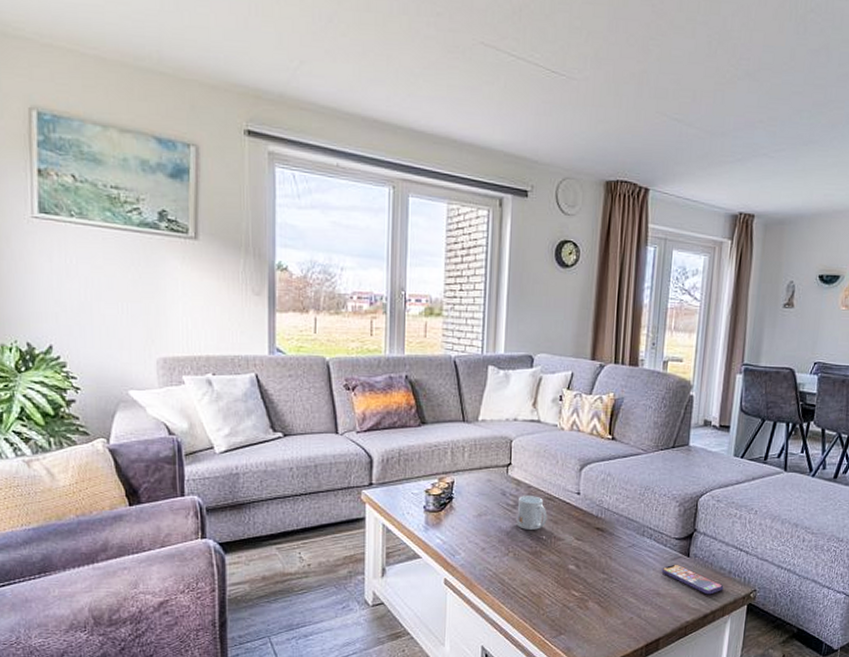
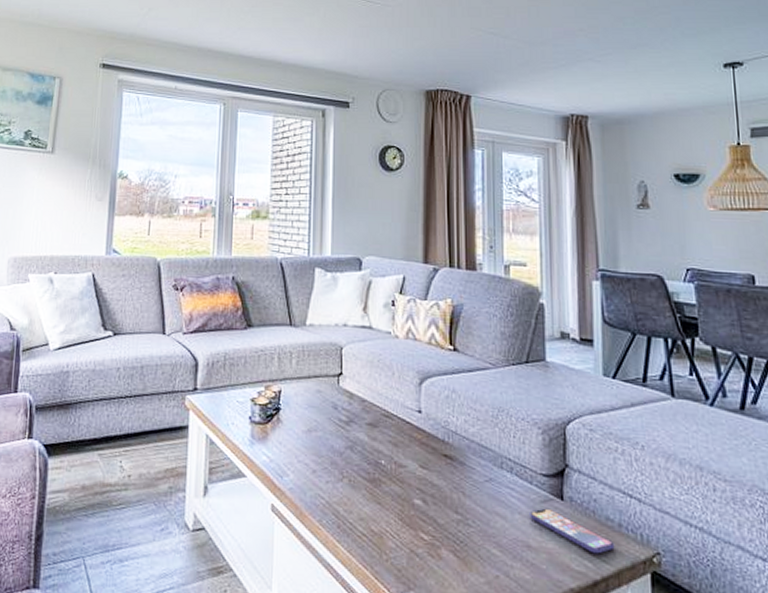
mug: present [516,496,548,530] -> none [350,411,385,452]

